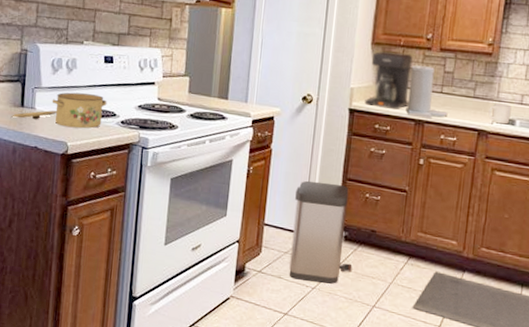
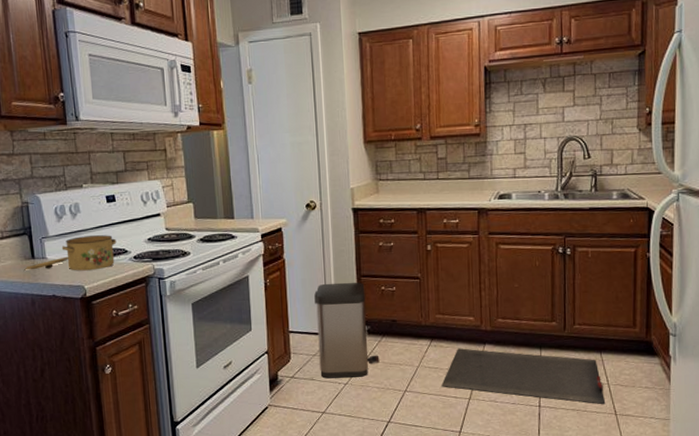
coffee maker: present [364,51,413,110] -> none [366,147,409,203]
paper towel: present [405,65,448,119] -> none [406,156,447,207]
mug: present [488,103,512,125] -> none [485,180,506,200]

